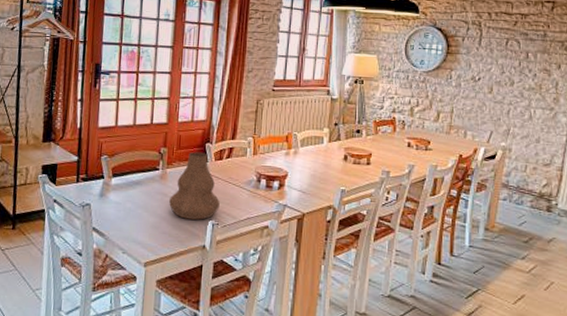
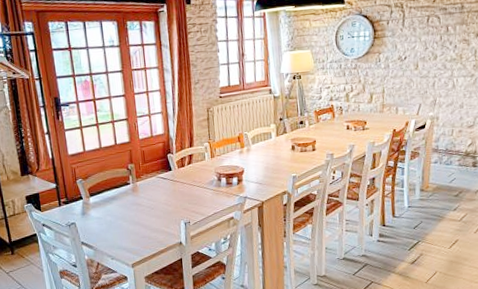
vase: present [169,152,220,220] -> none [144,162,189,223]

